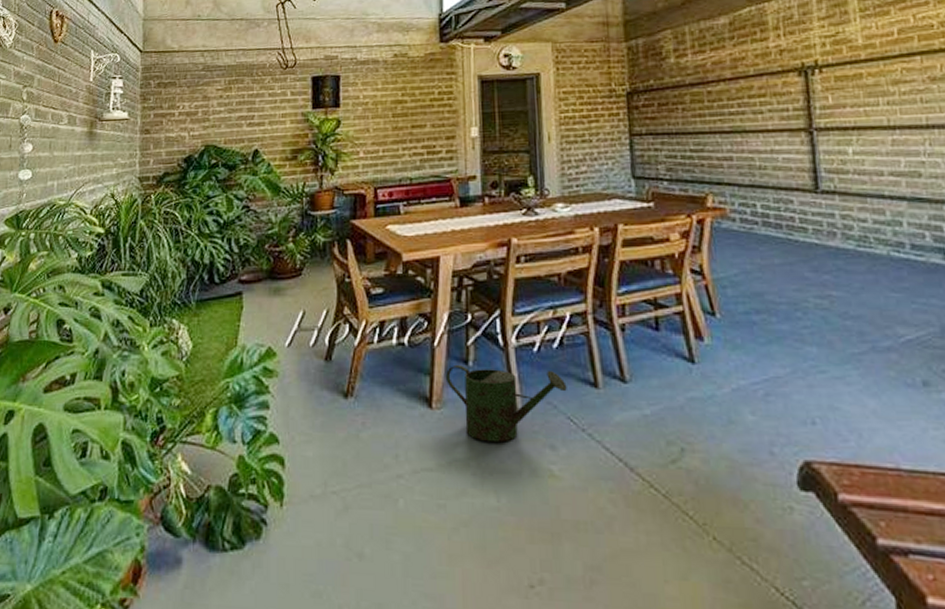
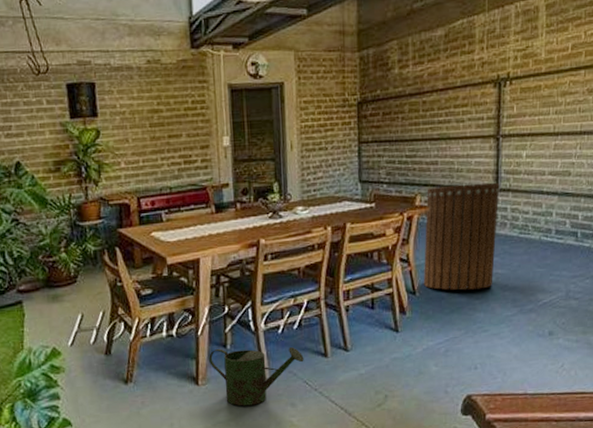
trash can: none [720,183,826,315] -> present [423,183,500,290]

